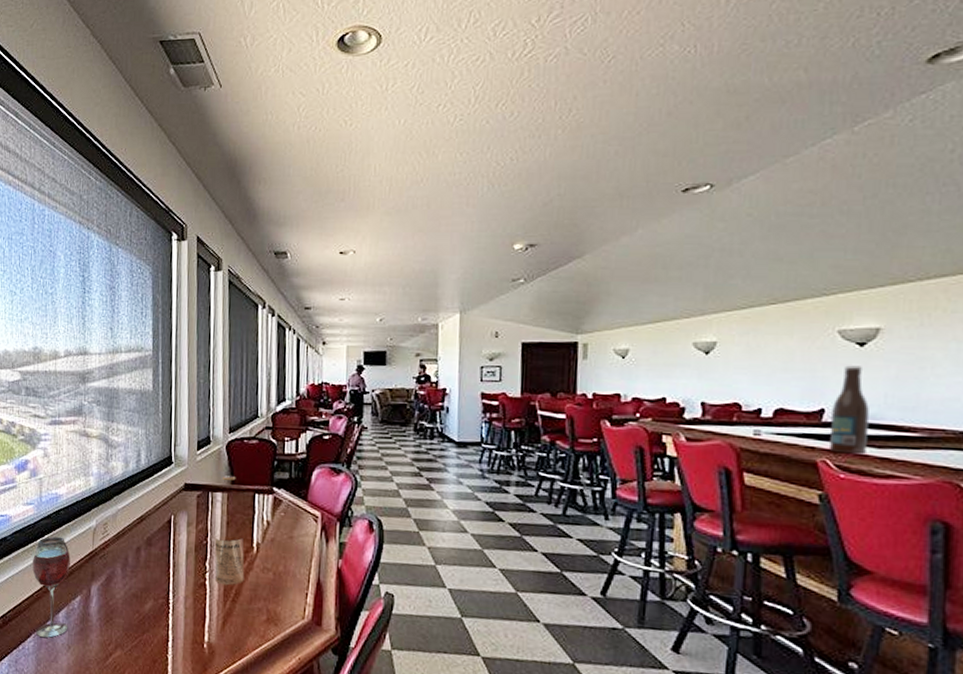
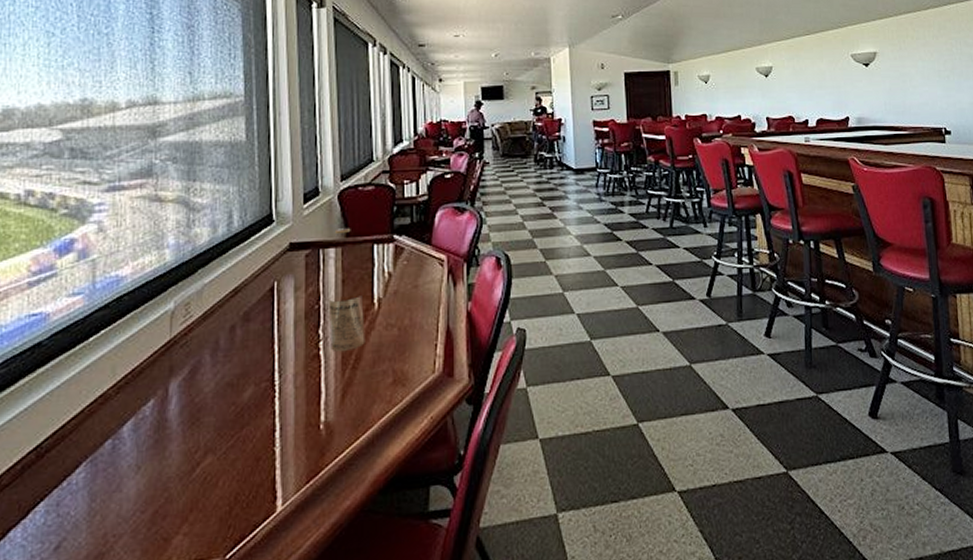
wineglass: present [32,536,70,638] -> none [82,329,139,463]
beer bottle: present [830,365,869,455] -> none [854,81,878,151]

